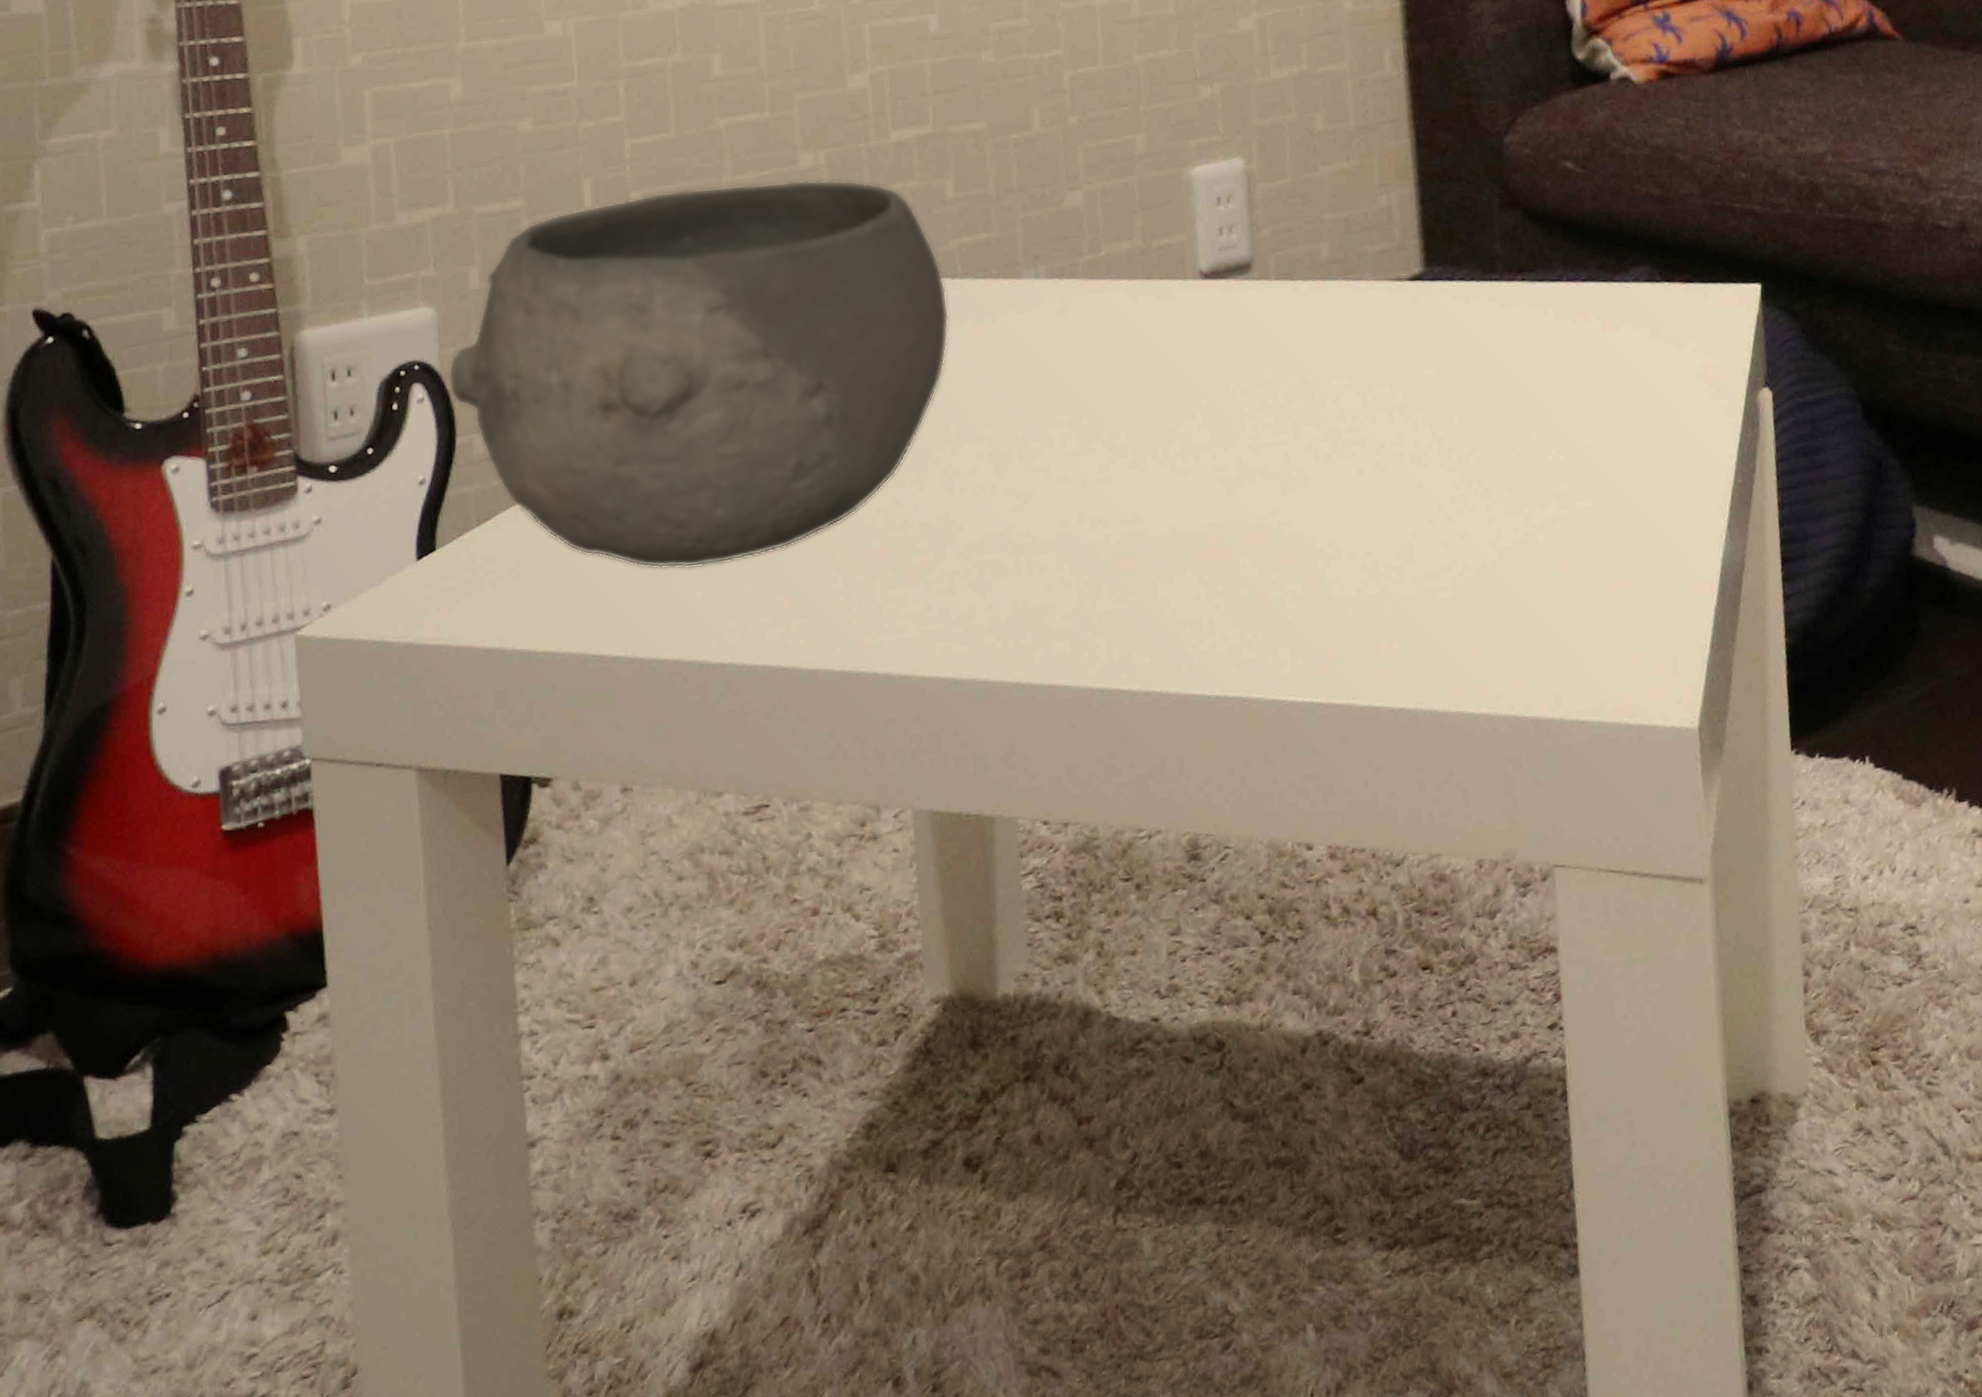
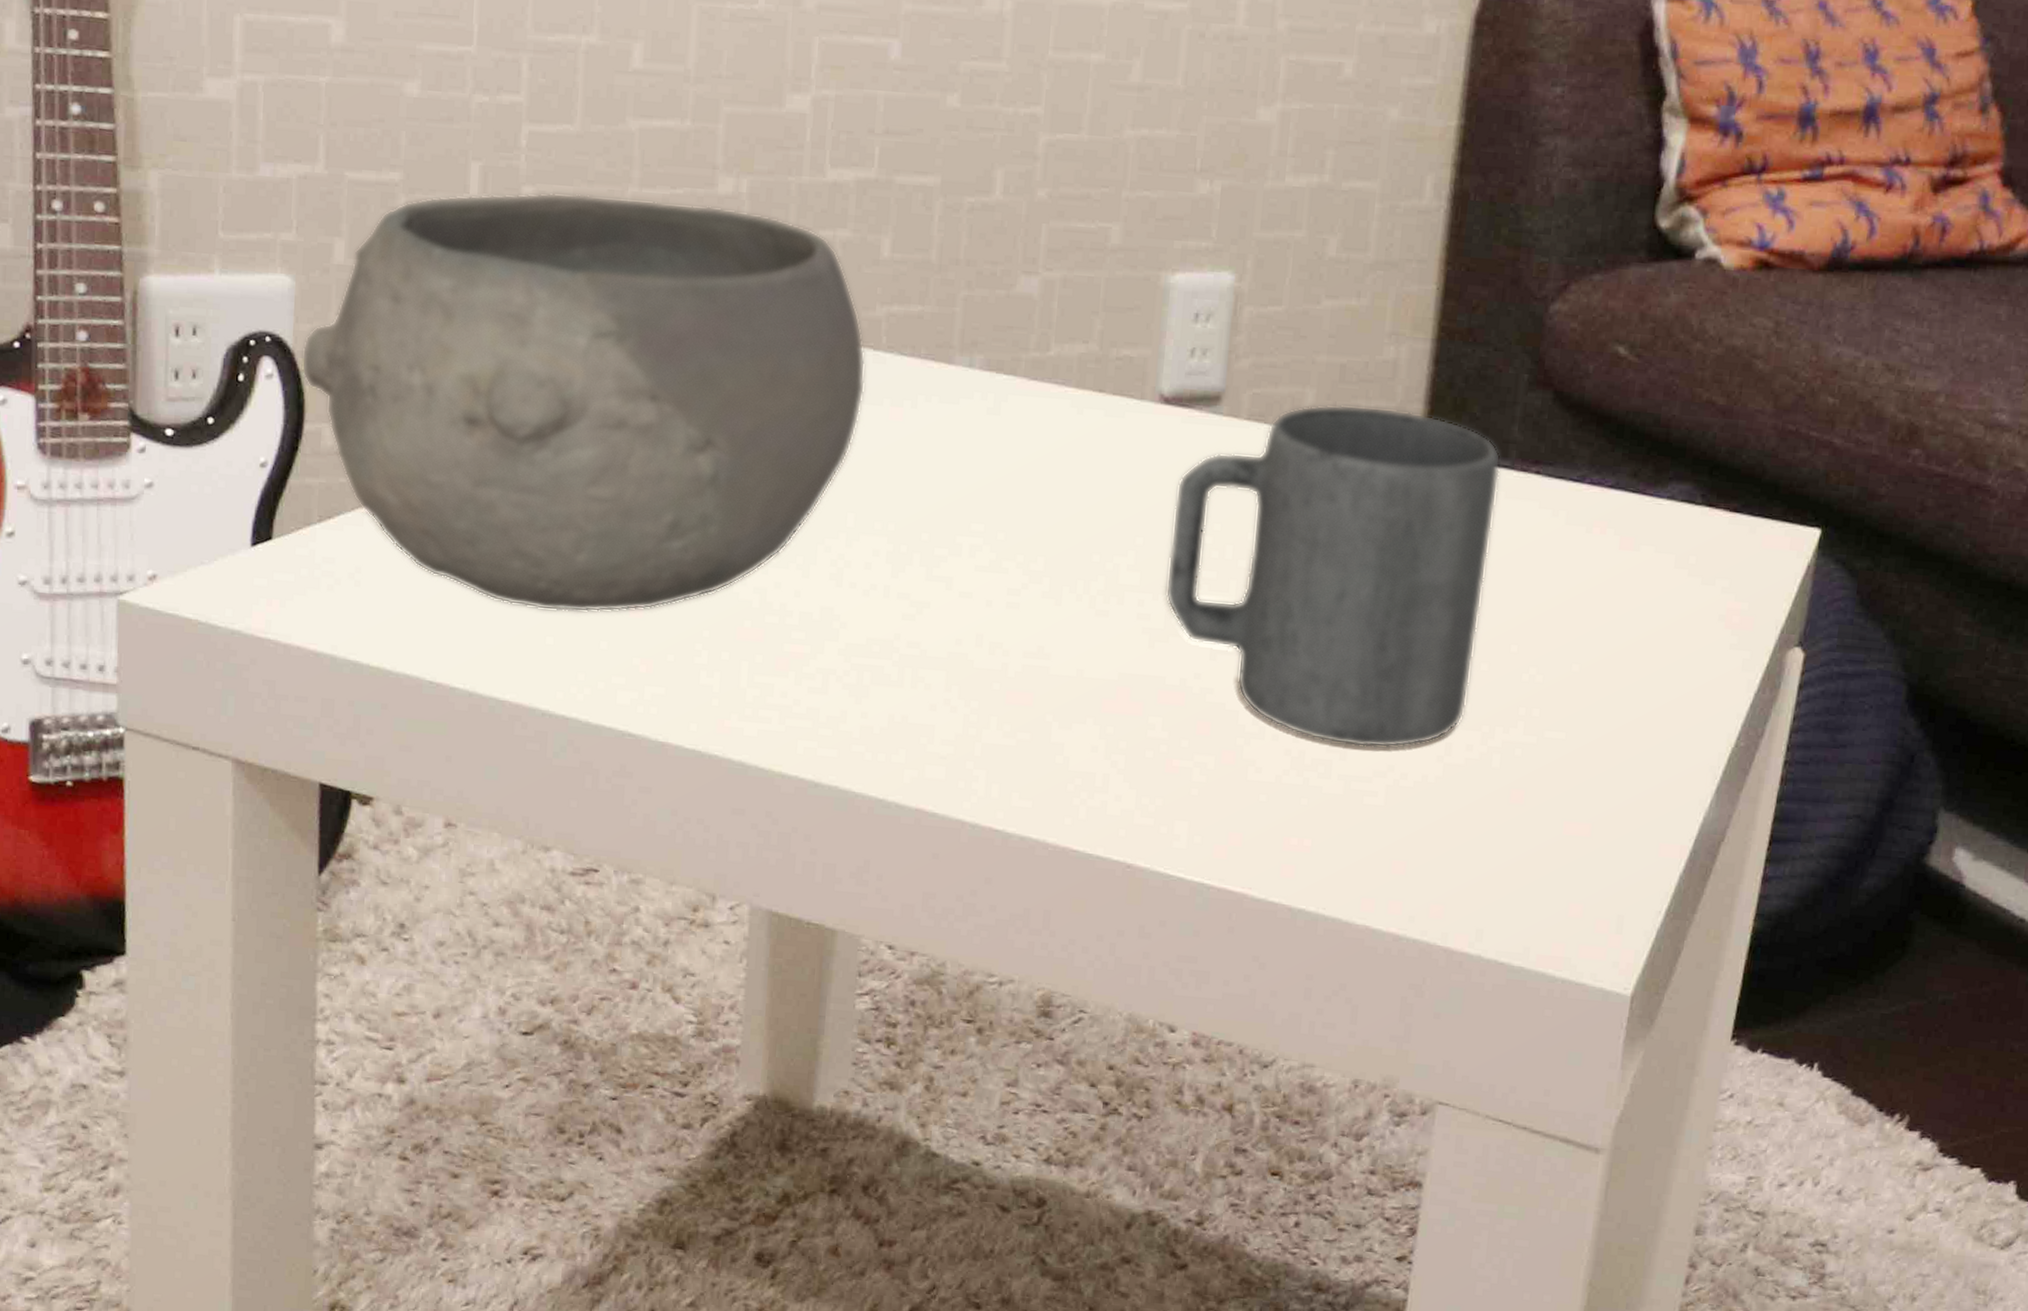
mug: none [1227,247,1506,550] -> present [1165,404,1501,749]

